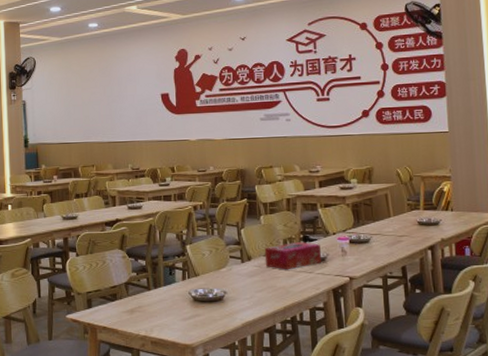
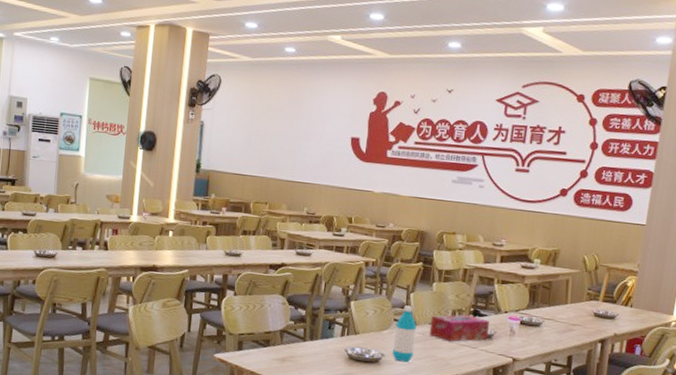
water bottle: none [232,241,254,295] -> present [392,305,417,362]

